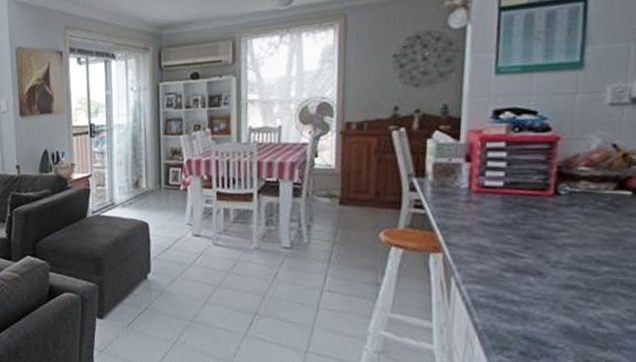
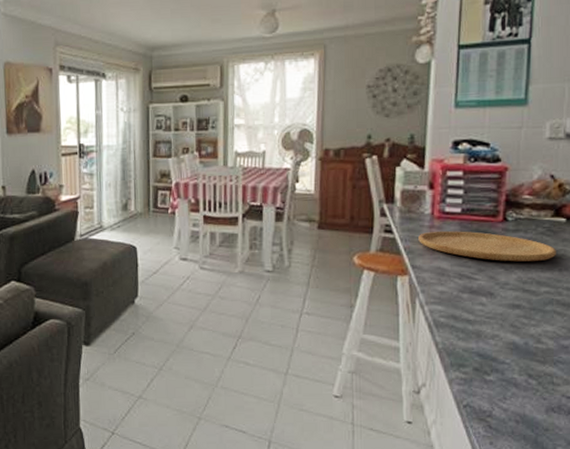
cutting board: none [453,205,620,239] -> present [418,230,556,262]

